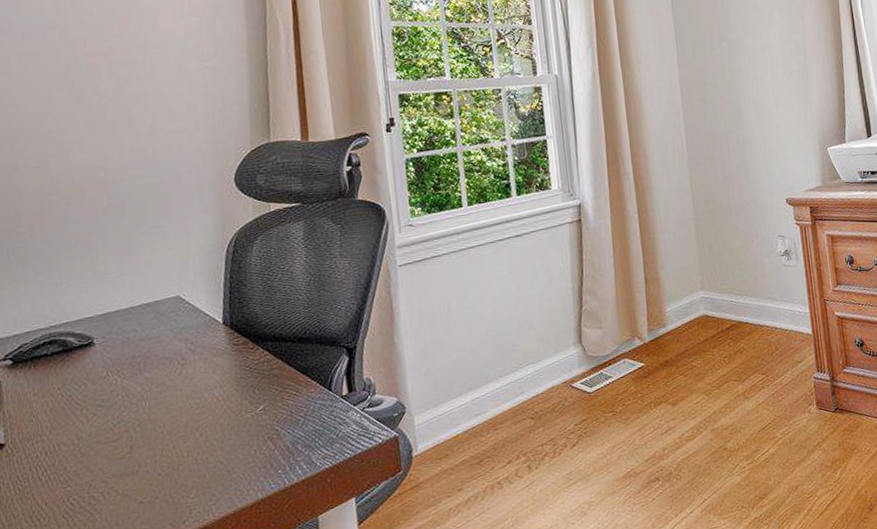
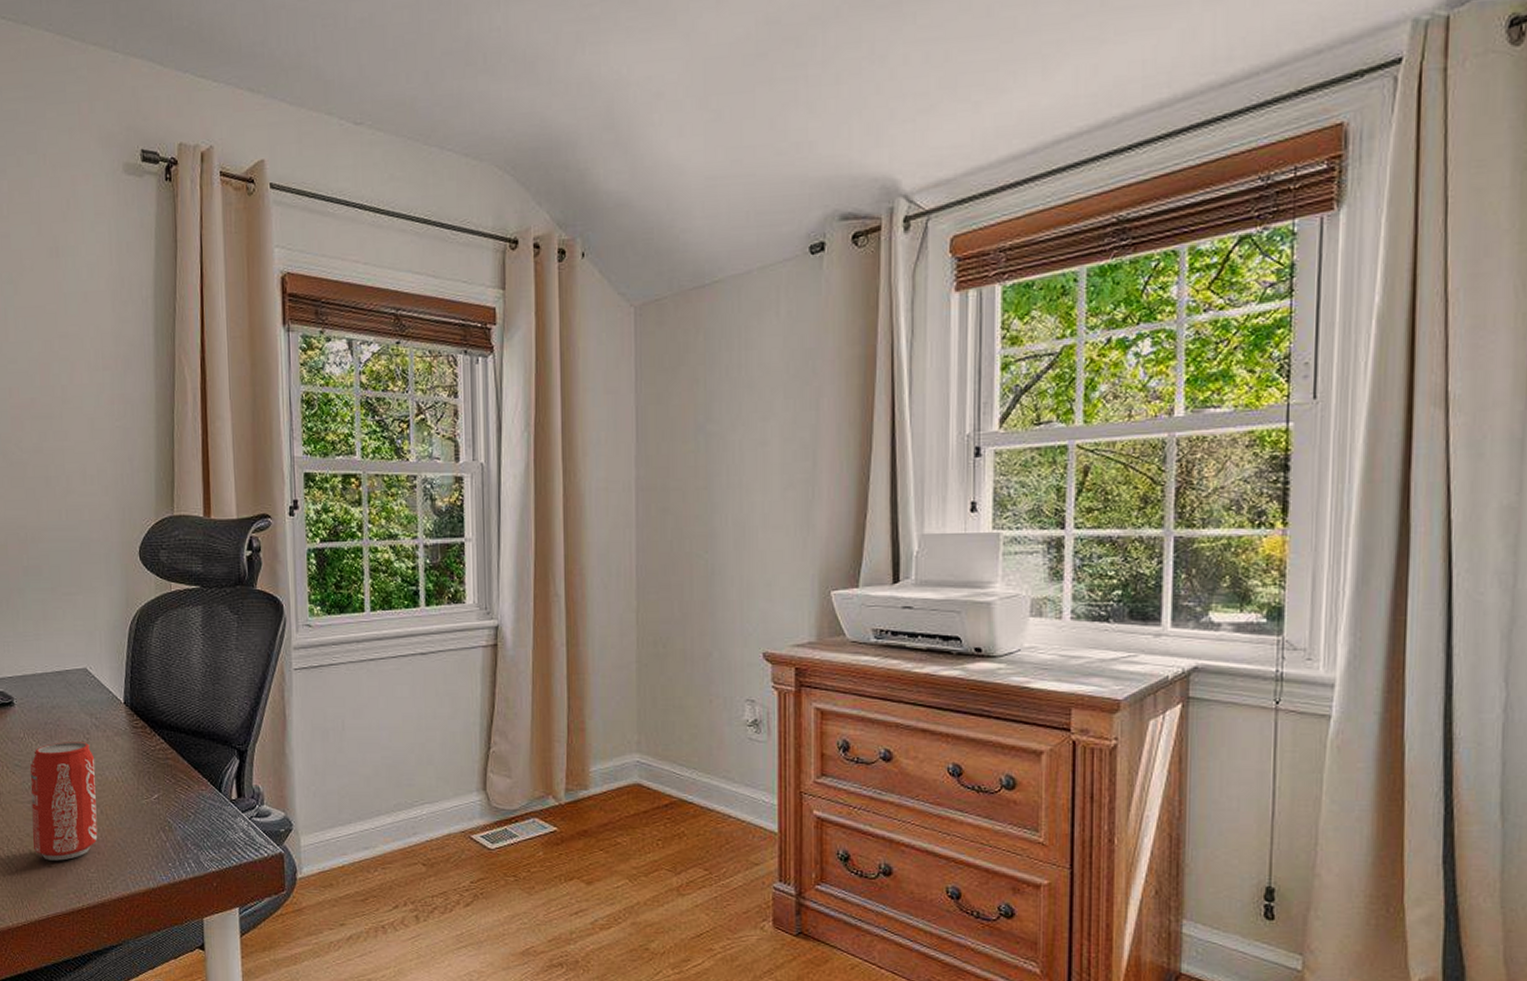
beverage can: none [115,368,197,497] -> present [30,742,98,861]

